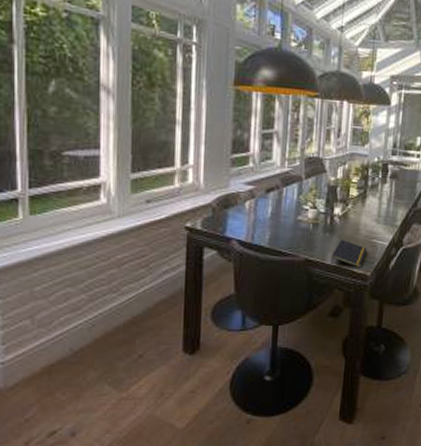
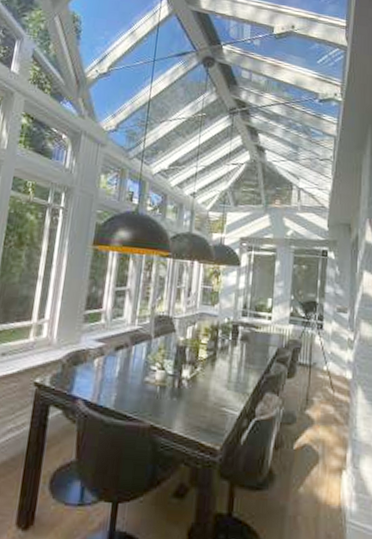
notepad: present [331,239,367,267] -> none [178,405,216,439]

